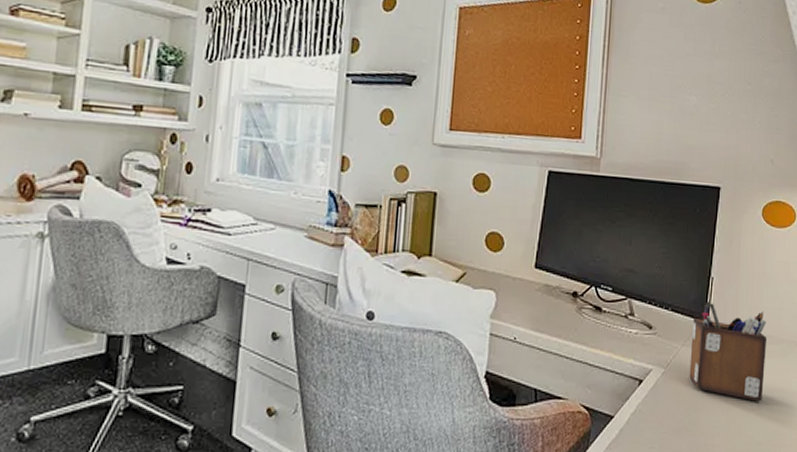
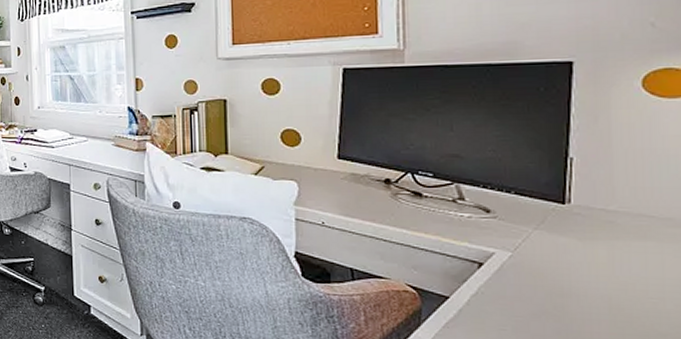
desk organizer: present [689,301,768,402] -> none [546,183,666,290]

